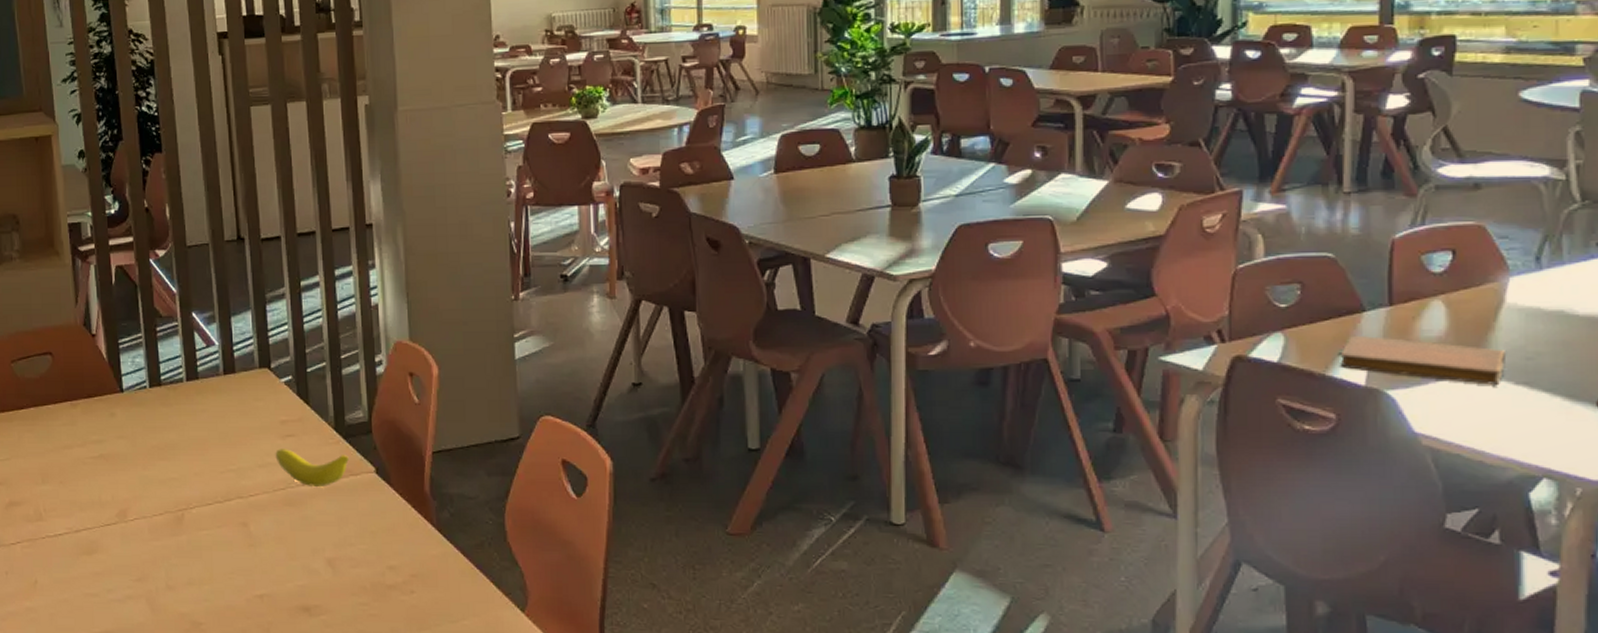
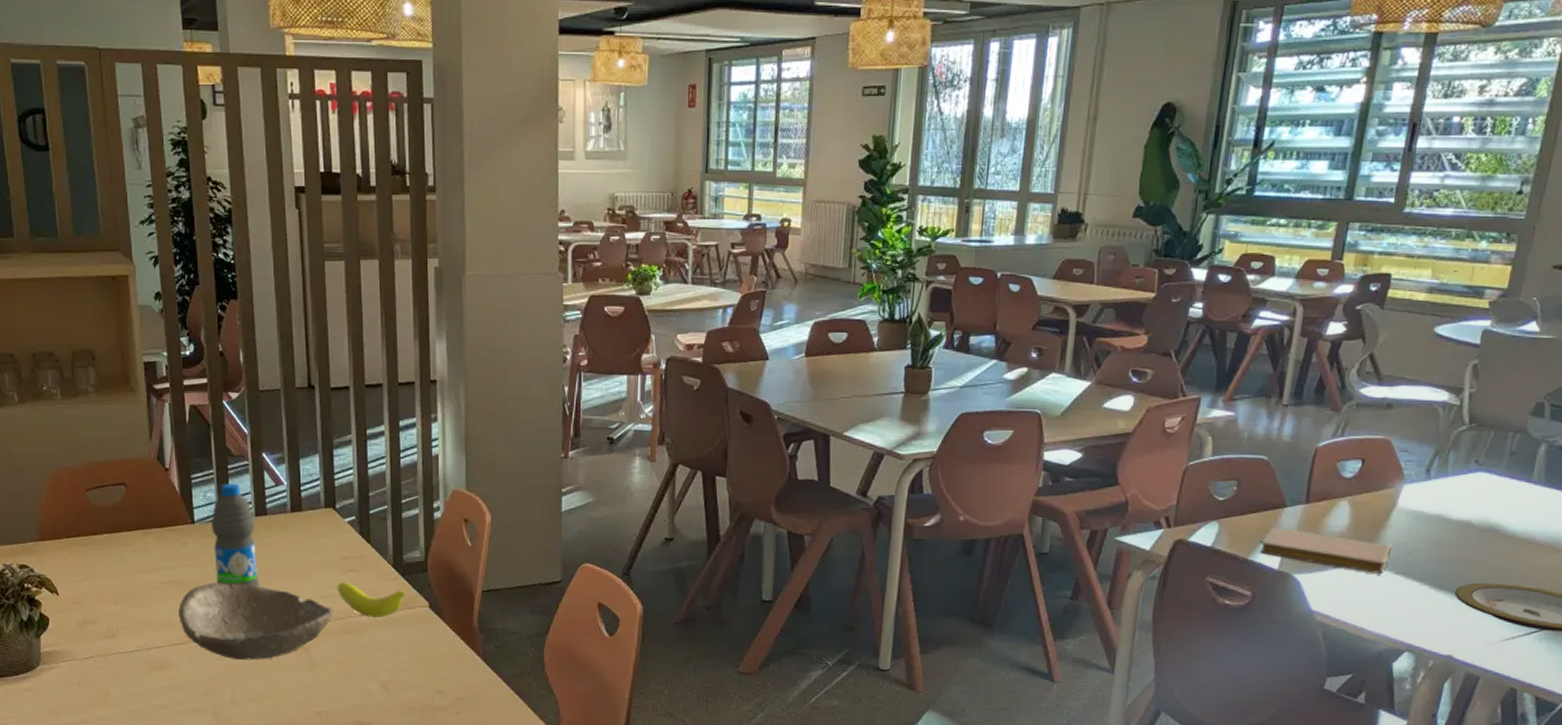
bowl: none [108,454,272,540] -> present [178,583,333,660]
water bottle: none [141,346,193,459] -> present [211,483,260,588]

